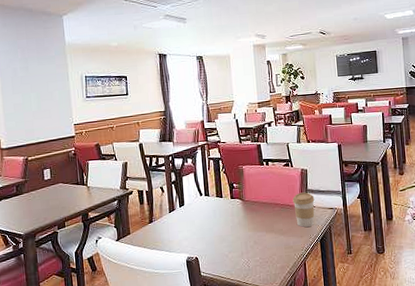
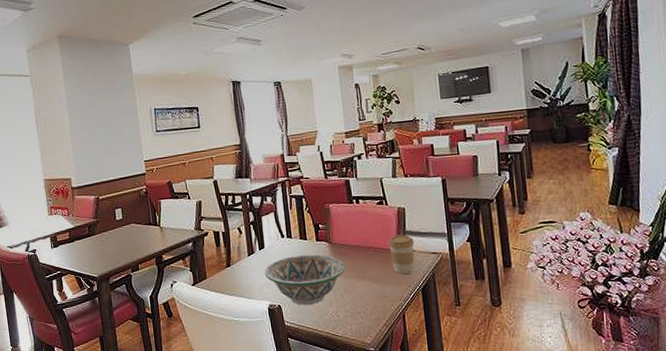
decorative bowl: none [184,210,255,257] -> present [265,254,345,305]

